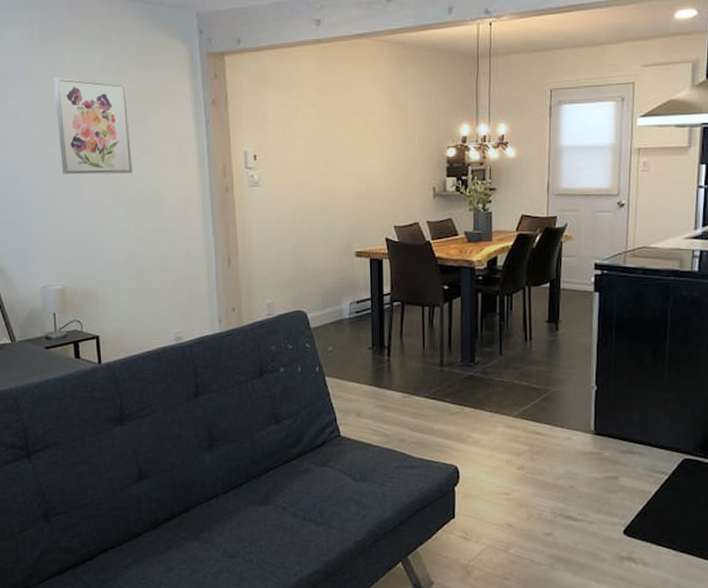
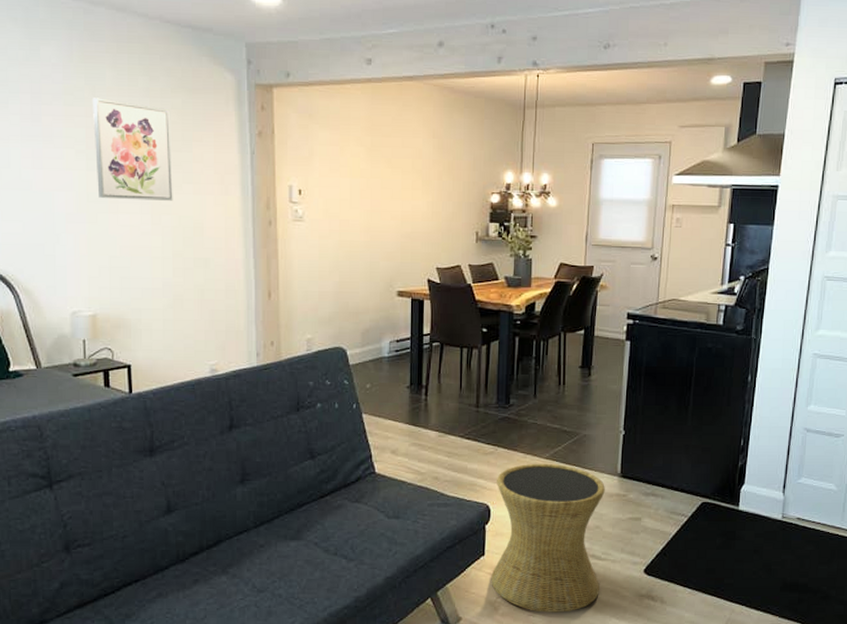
side table: none [462,422,578,576] -> present [491,463,605,613]

